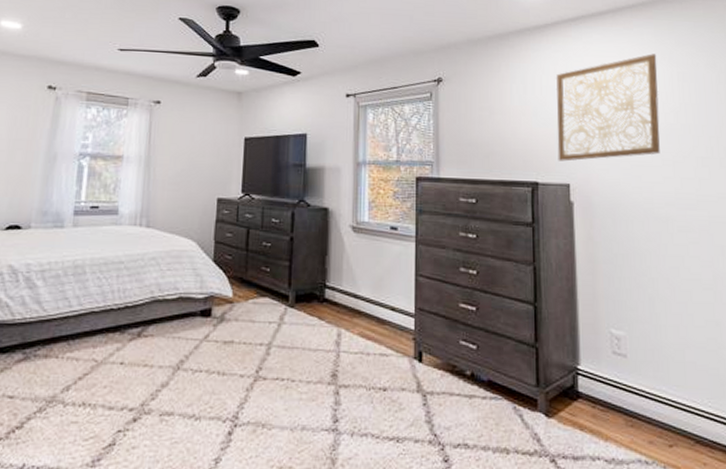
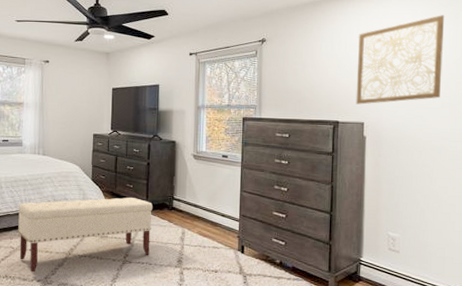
bench: none [105,286,297,397] -> present [18,197,152,273]

